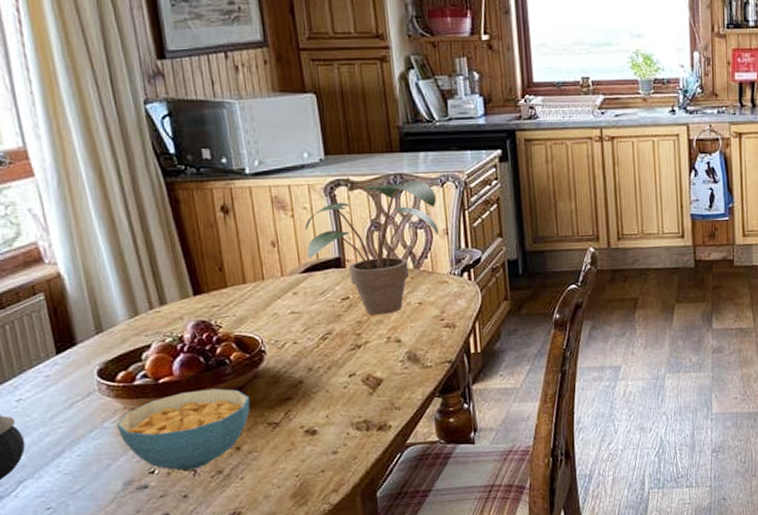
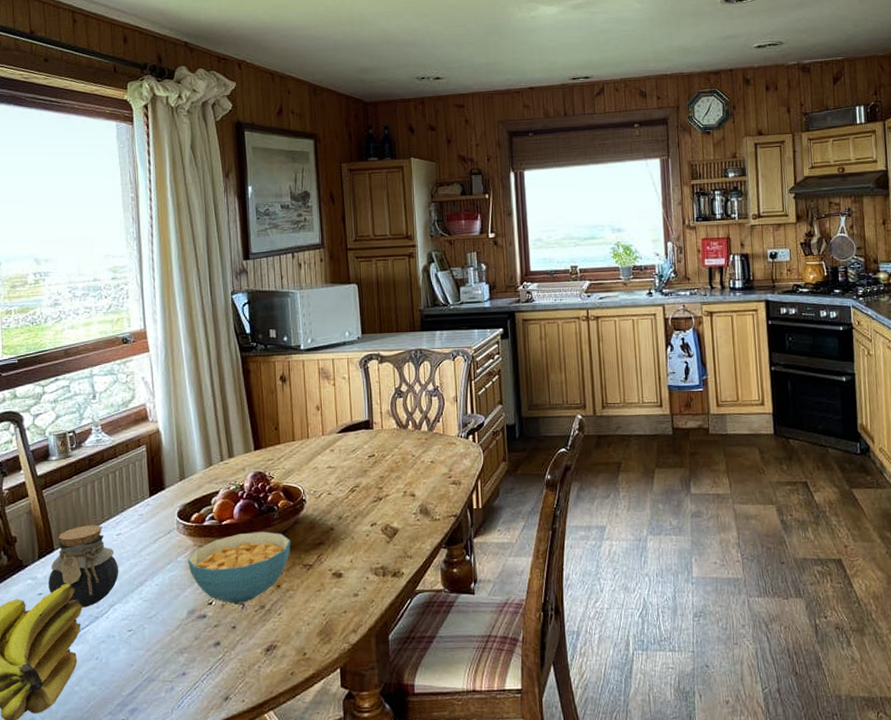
potted plant: present [305,181,438,315] -> none [343,355,449,471]

